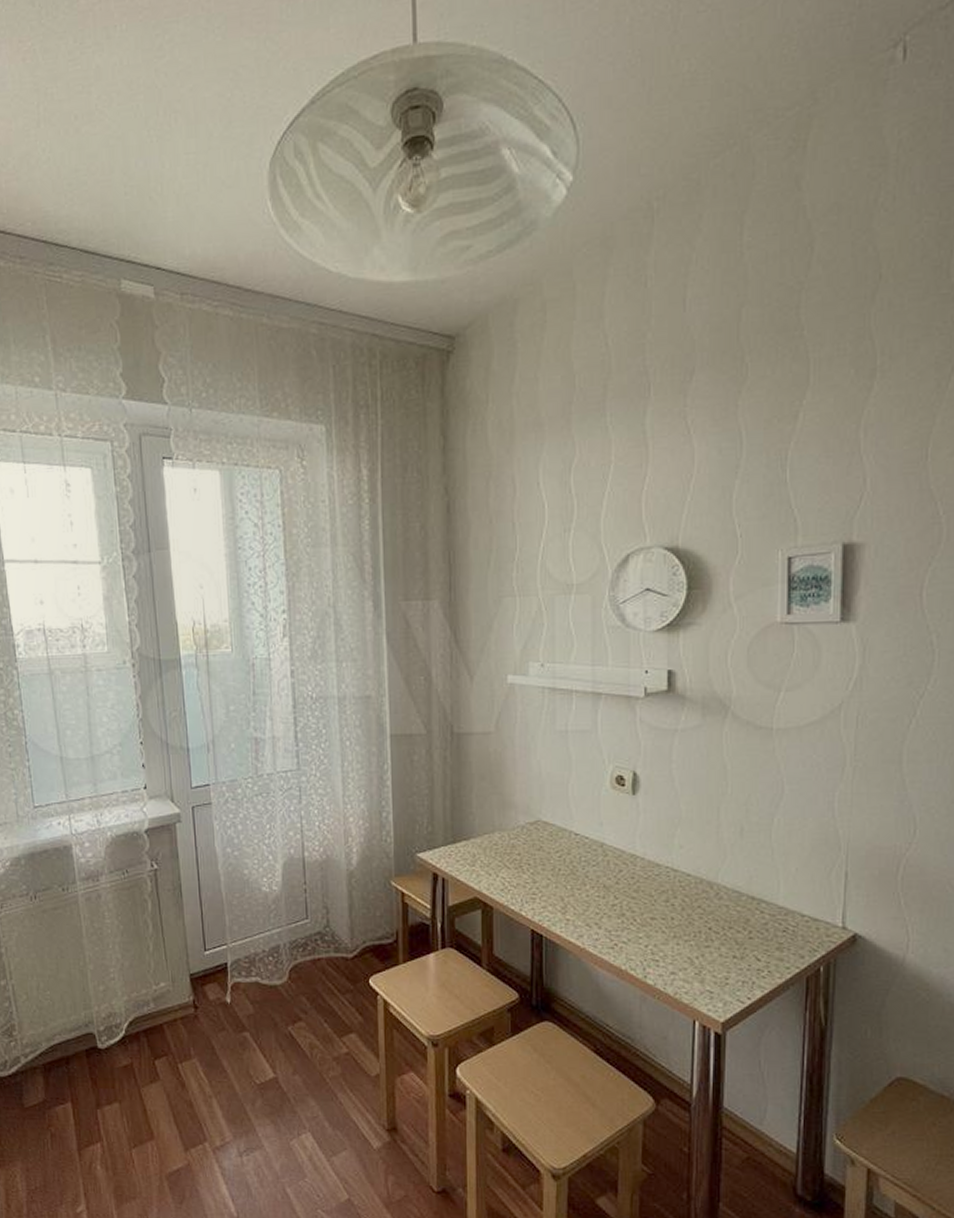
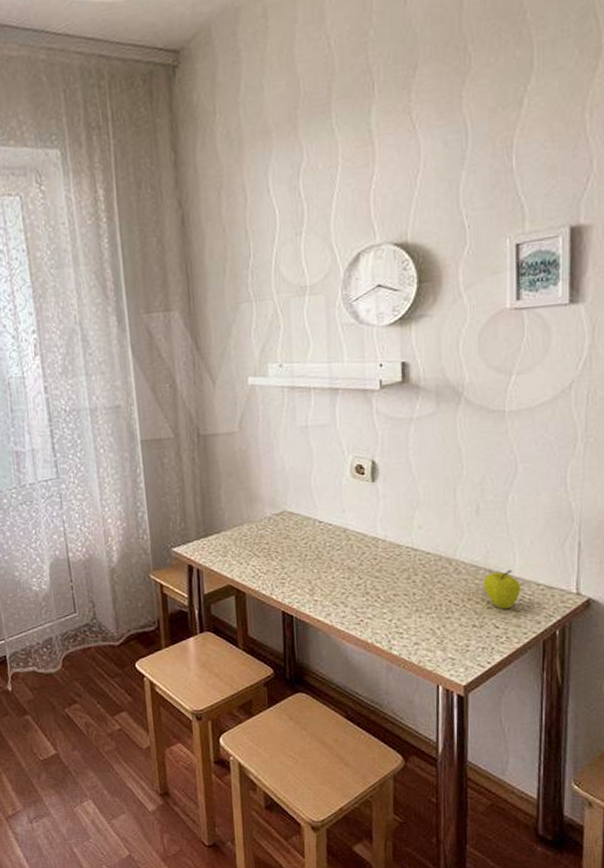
fruit: none [744,897,785,941] -> present [482,569,522,610]

